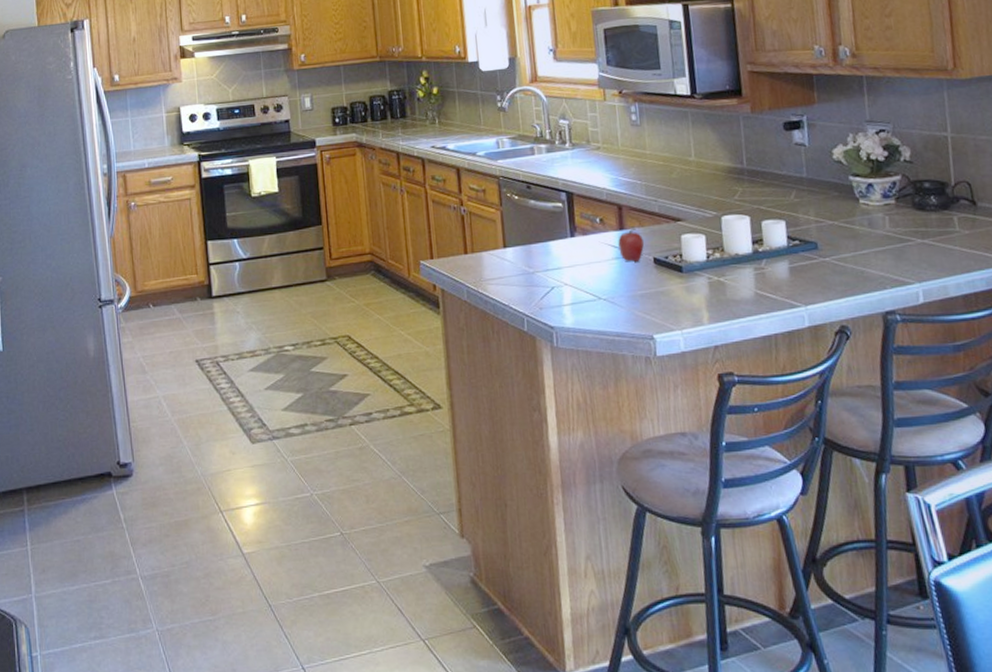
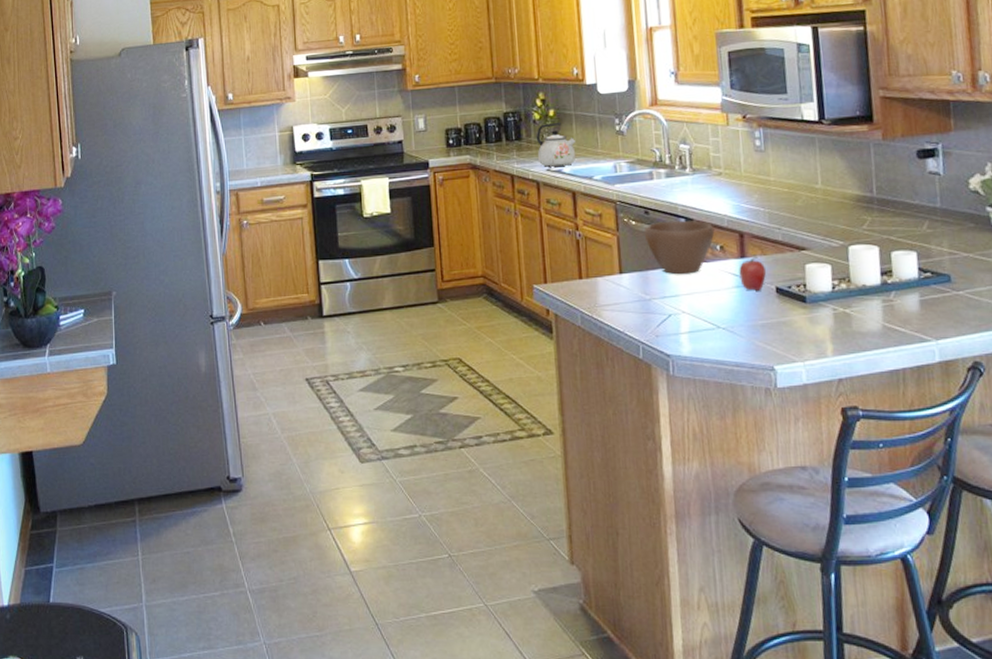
kettle: none [420,99,460,144] -> present [536,122,577,167]
bowl: none [526,194,595,247] -> present [644,220,715,274]

